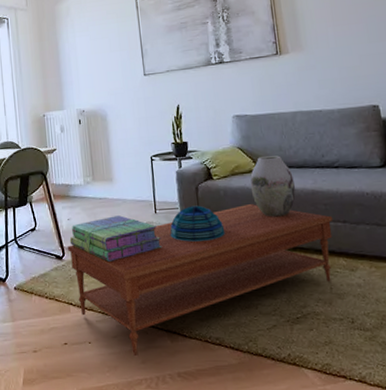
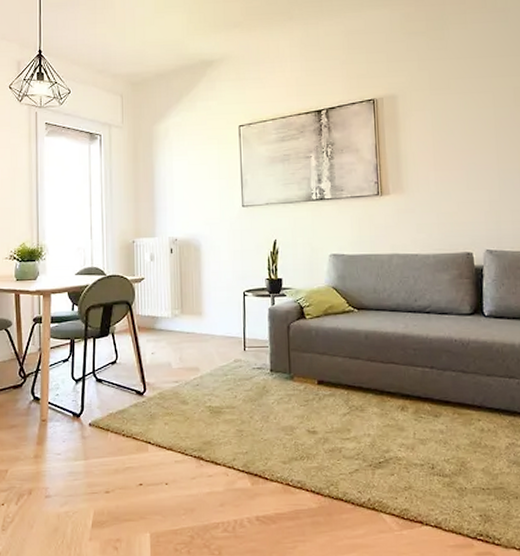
coffee table: present [68,204,333,357] -> none [150,346,421,499]
stack of books: present [69,215,162,262] -> none [152,352,249,399]
decorative bowl: present [170,205,225,242] -> none [258,344,314,382]
vase: present [250,155,296,217] -> none [342,298,386,360]

